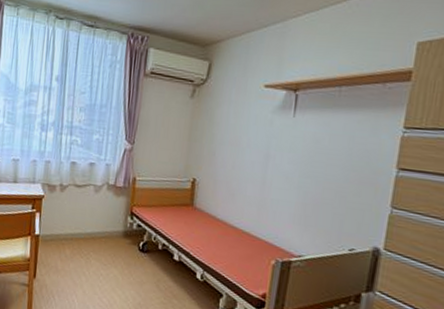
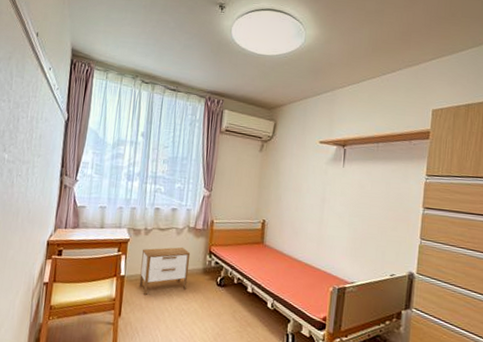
nightstand: none [54,206,110,257] -> present [139,247,191,295]

